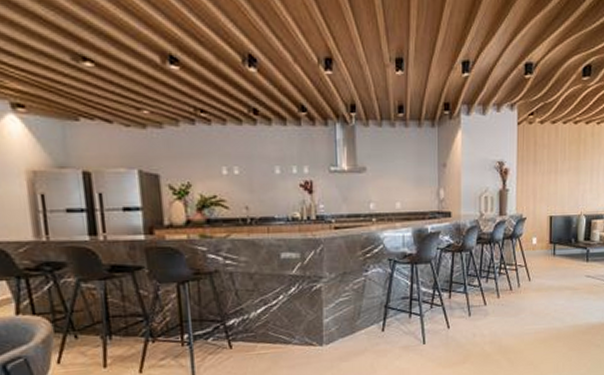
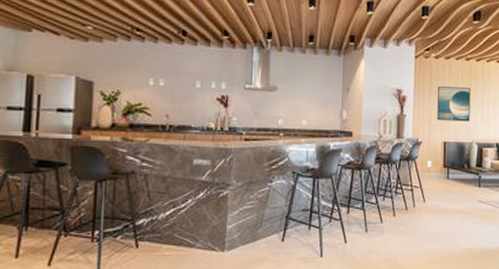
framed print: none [542,155,579,194] -> present [437,86,471,122]

